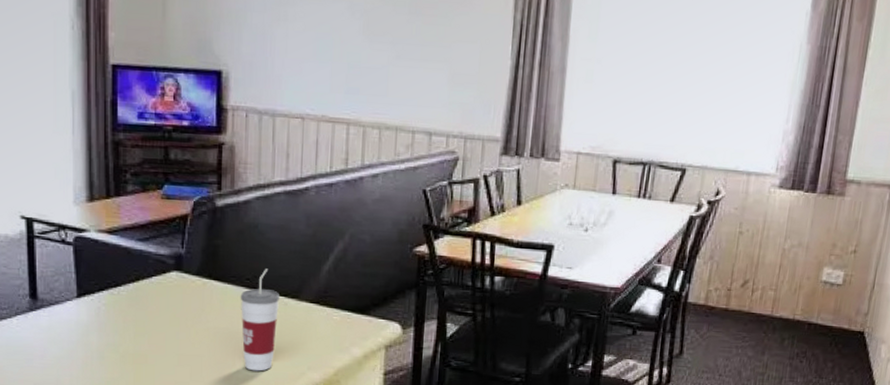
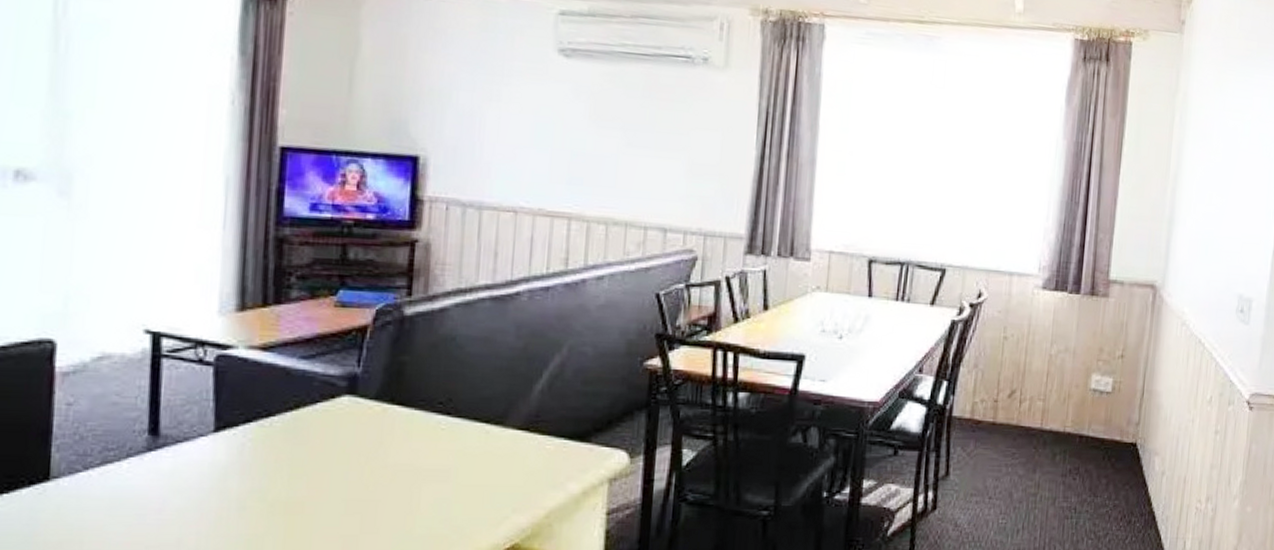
cup: present [240,268,280,371] -> none [429,389,481,517]

